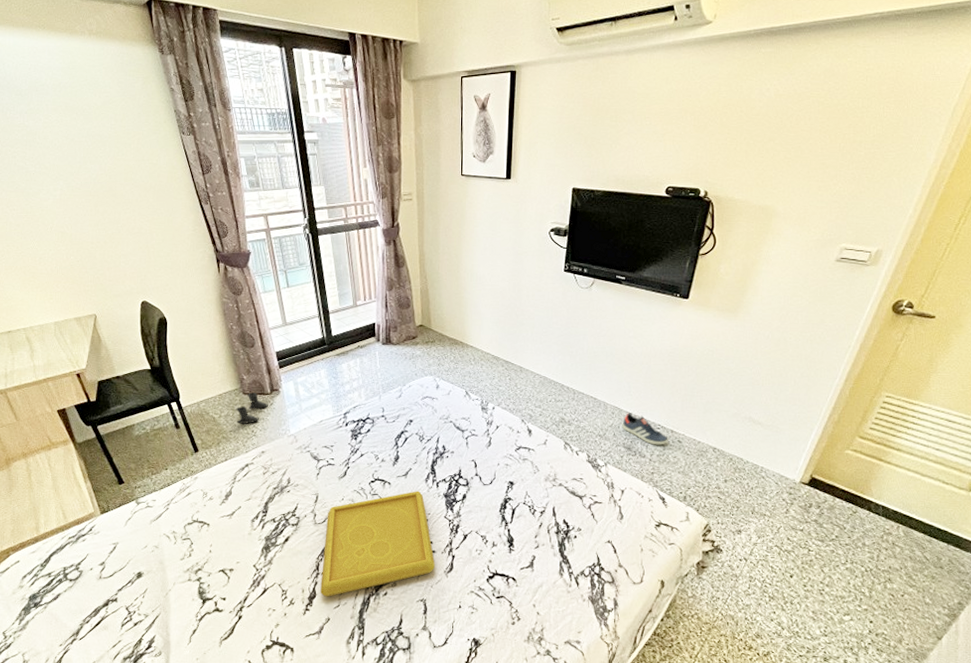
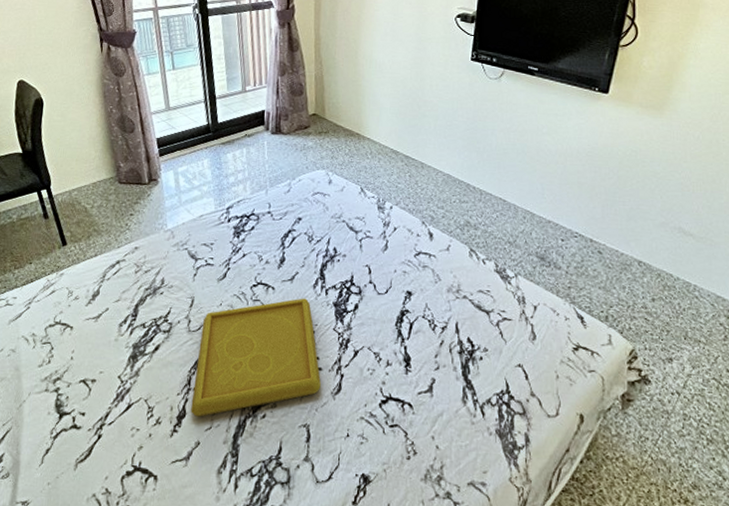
boots: present [236,392,268,425] -> none [110,181,145,217]
sneaker: present [622,413,668,445] -> none [534,218,587,256]

